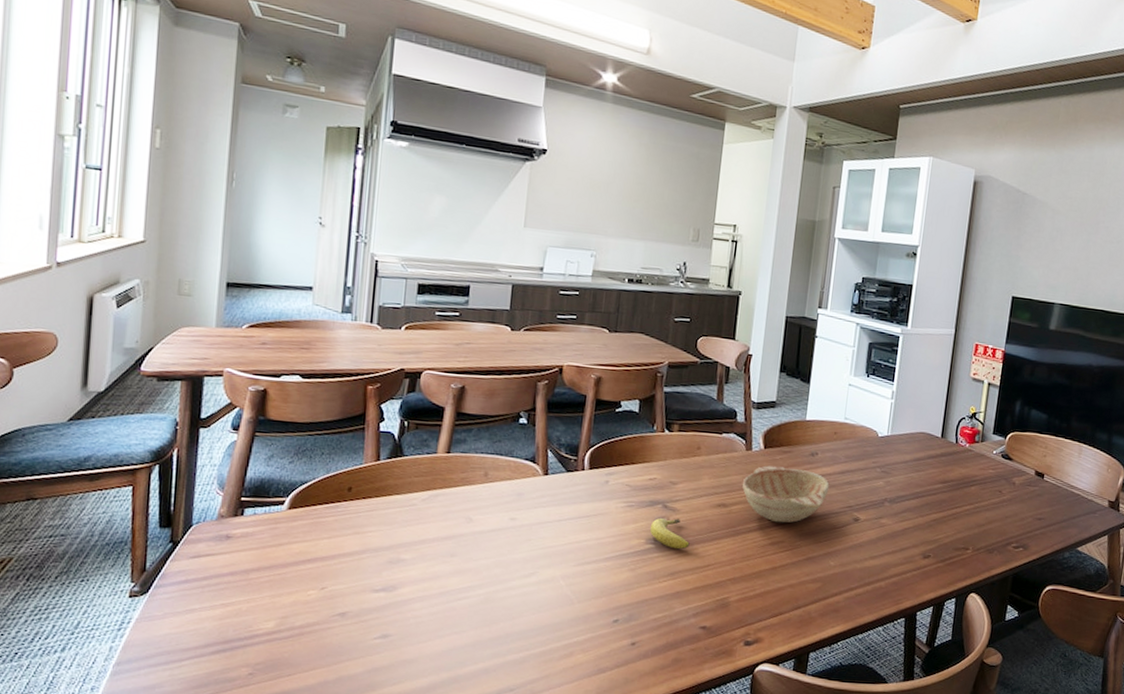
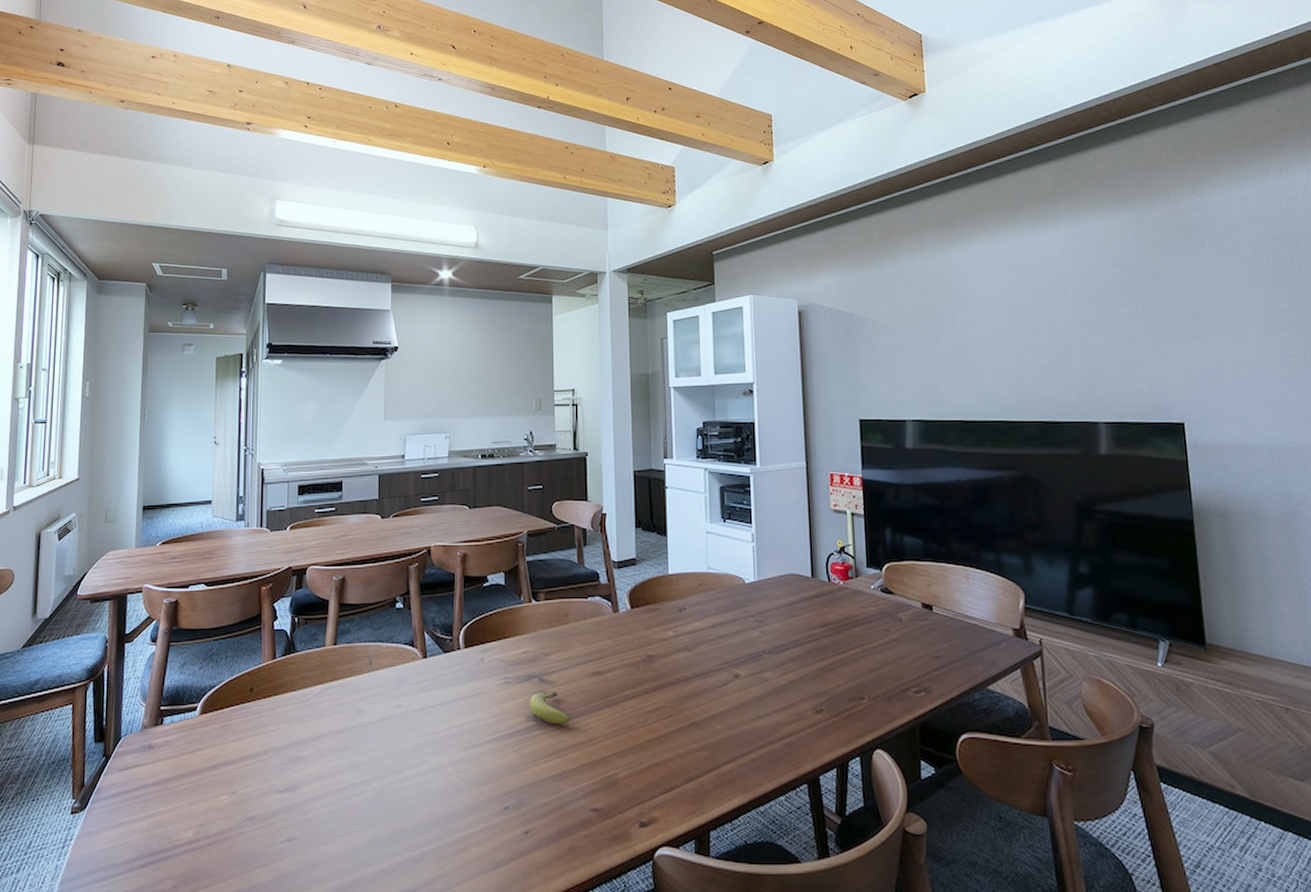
decorative bowl: present [742,465,830,523] -> none [614,626,703,687]

